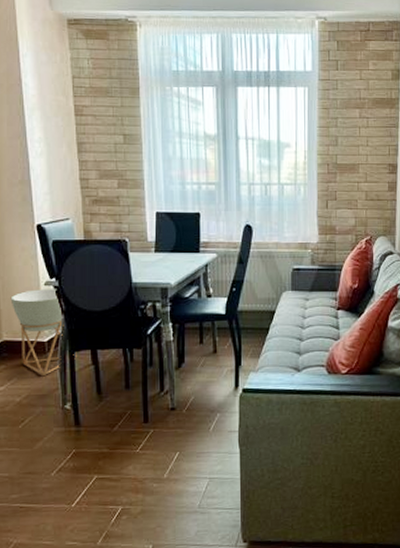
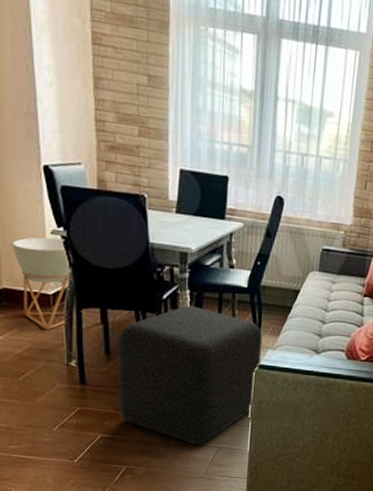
cube: none [108,338,245,478] -> present [117,305,263,445]

